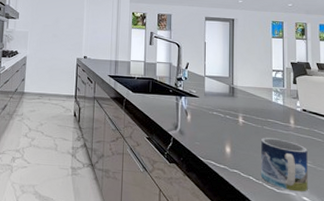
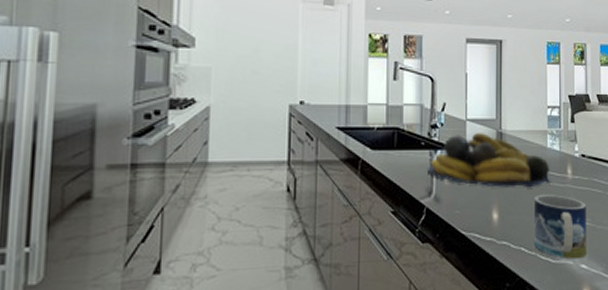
fruit bowl: none [174,85,275,132] -> present [428,132,550,188]

